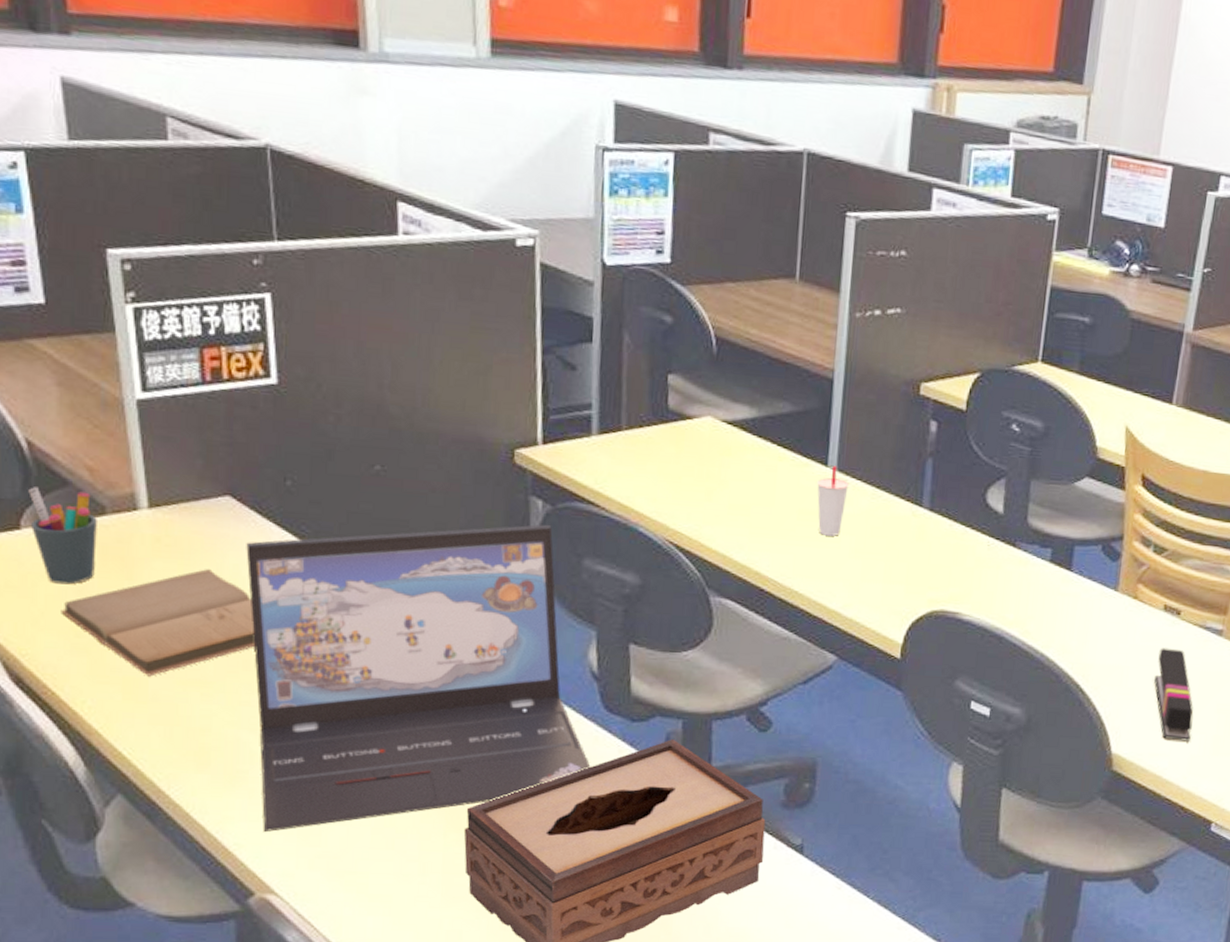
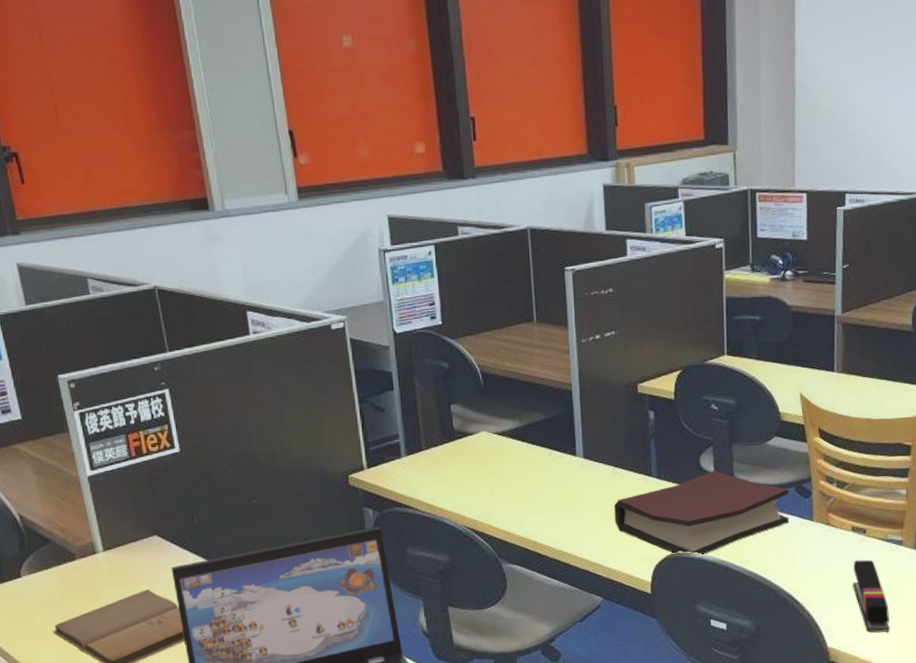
pen holder: present [28,487,97,585] -> none [24,546,73,613]
cup: present [817,465,849,536] -> none [570,454,594,508]
hardback book: none [866,510,1093,618] -> present [614,471,789,555]

